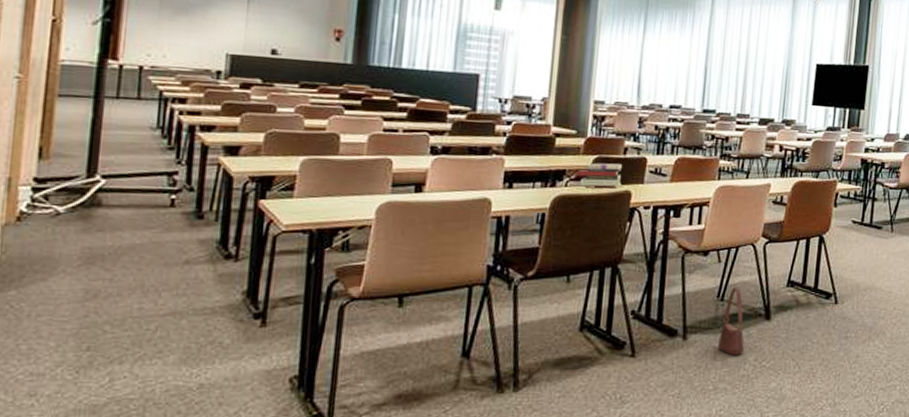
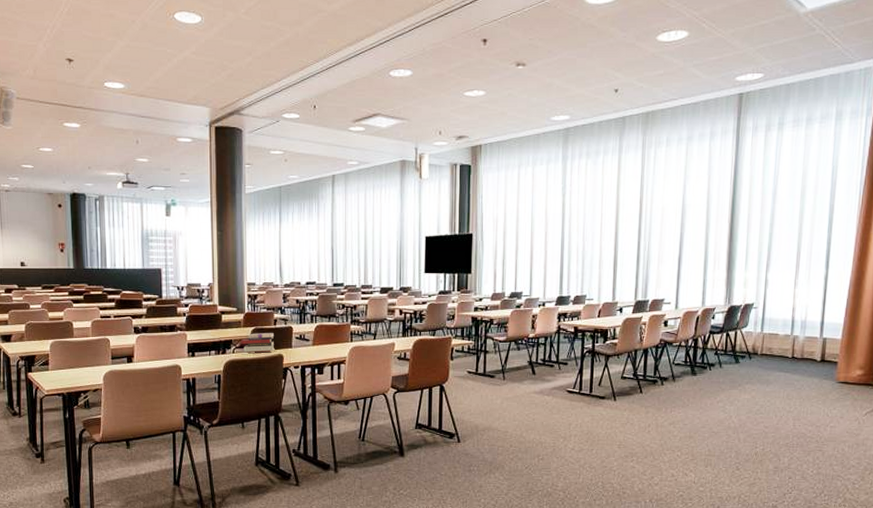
shoulder bag: present [718,286,744,356] -> none [363,429,384,486]

